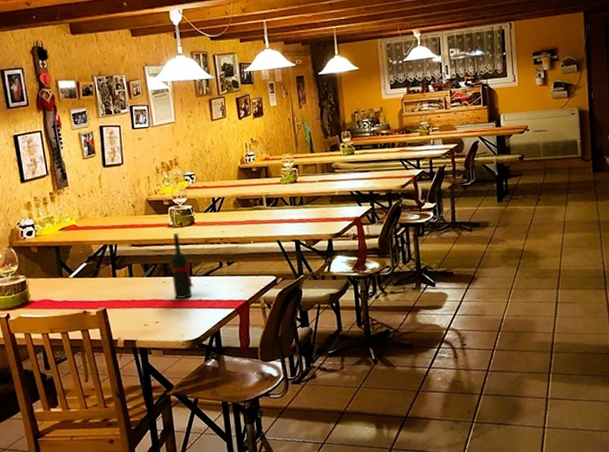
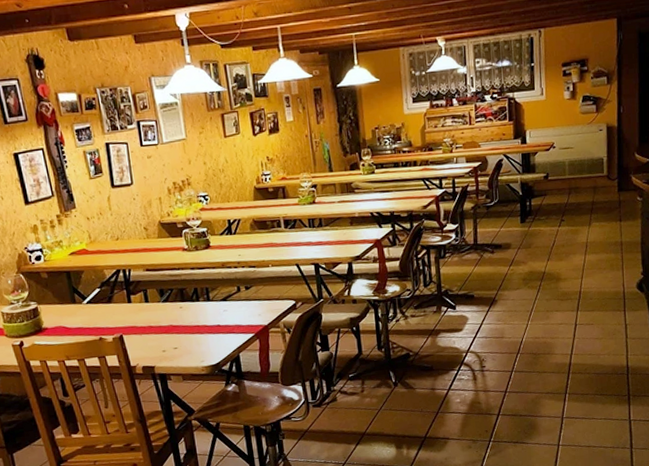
wine bottle: present [170,232,194,299] -> none [186,256,212,325]

